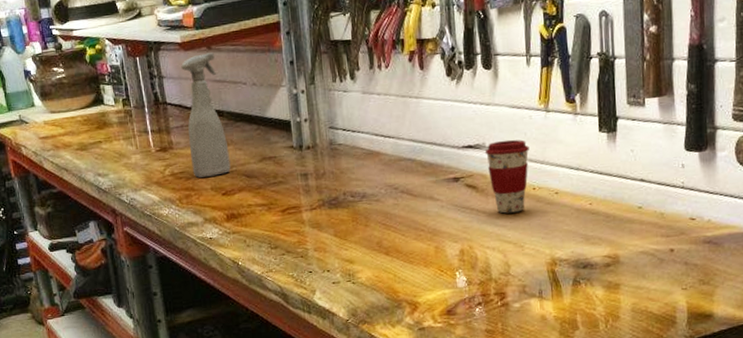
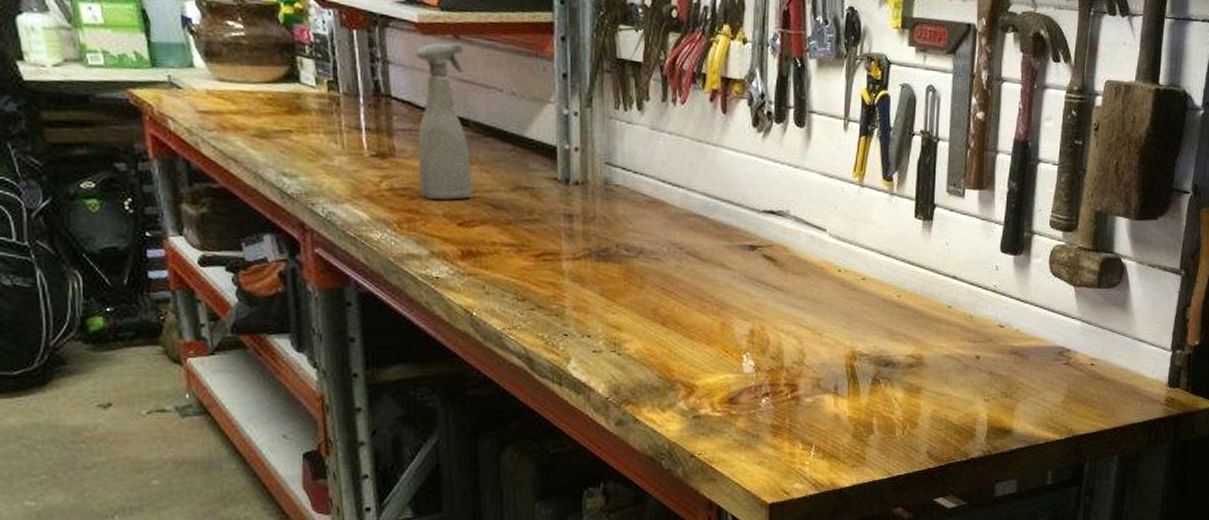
coffee cup: present [484,139,530,214] -> none [788,210,838,295]

